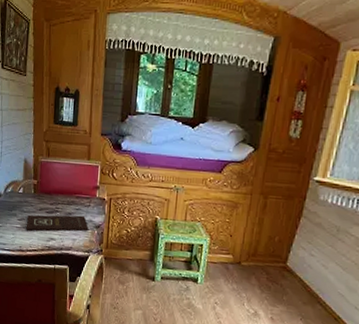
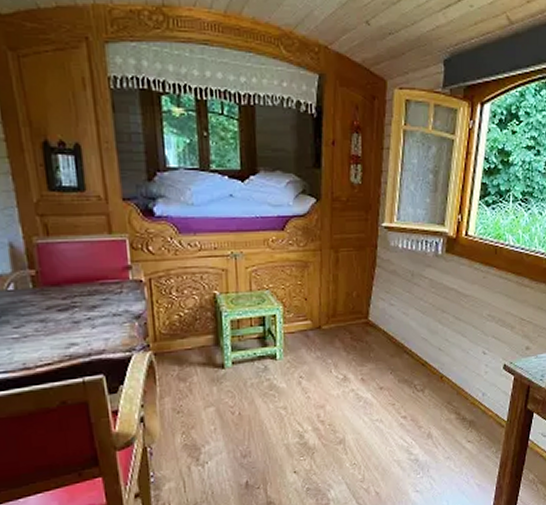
book: present [26,215,89,232] -> none [28,306,125,341]

